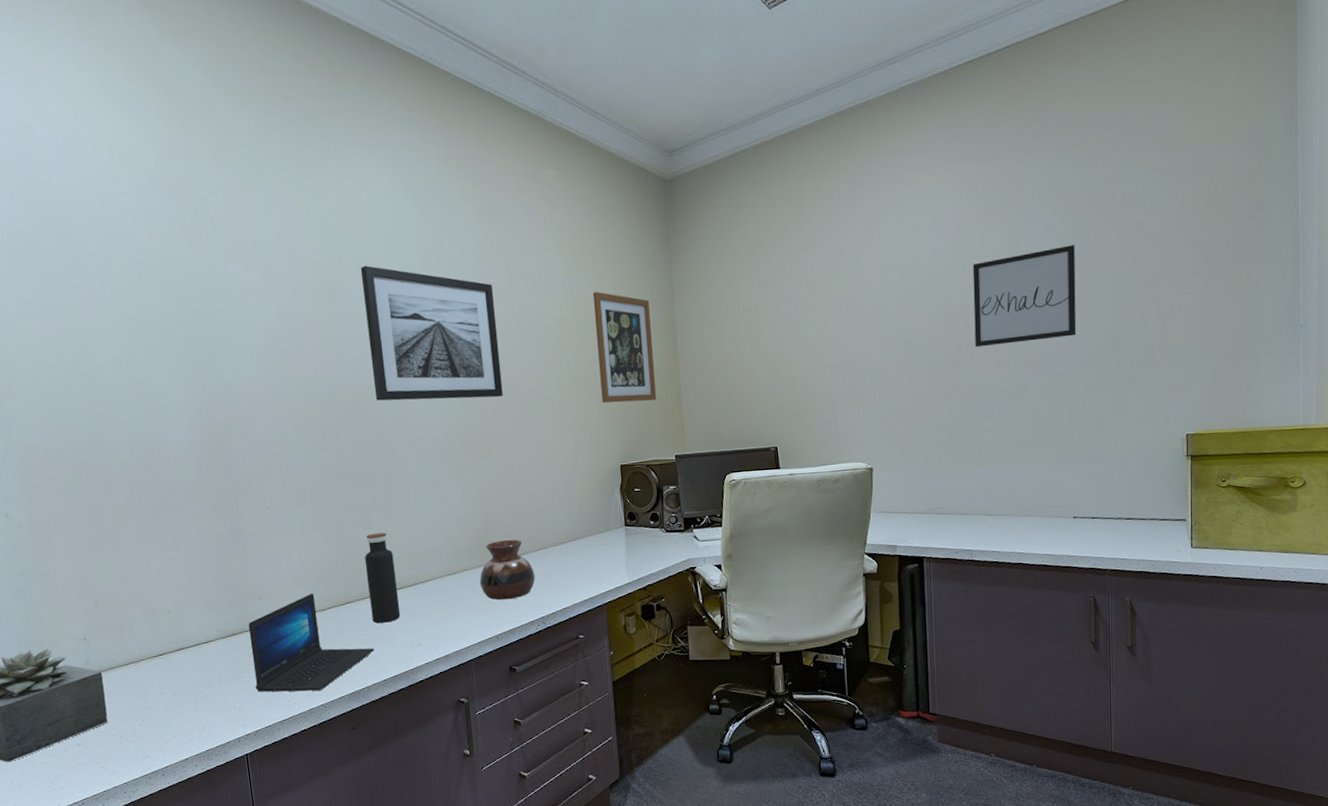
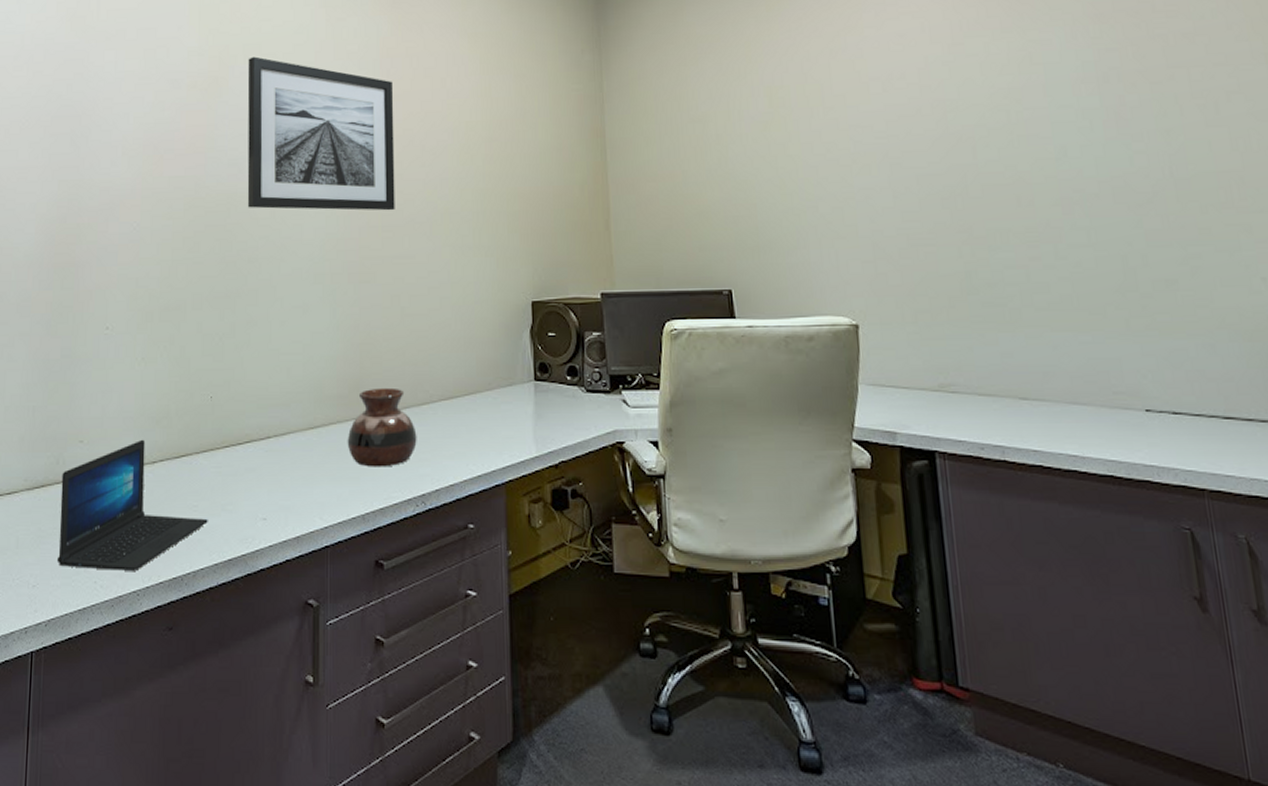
water bottle: present [364,532,401,623] -> none [210,368,246,486]
wall art: present [592,291,657,404] -> none [507,94,580,225]
wall art: present [972,245,1077,348] -> none [974,58,1122,178]

